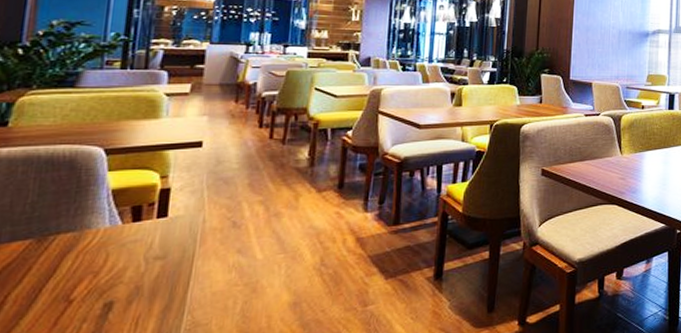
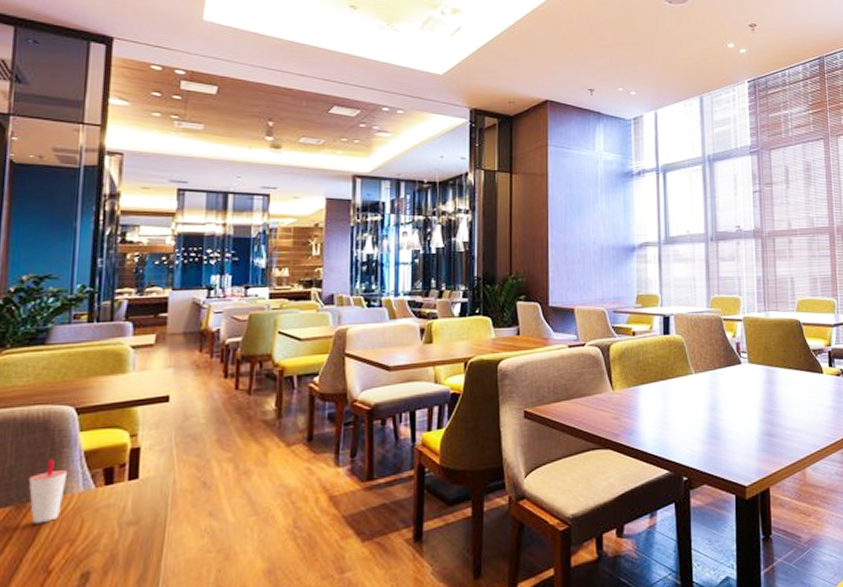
cup: none [51,195,94,257] -> present [28,458,68,524]

